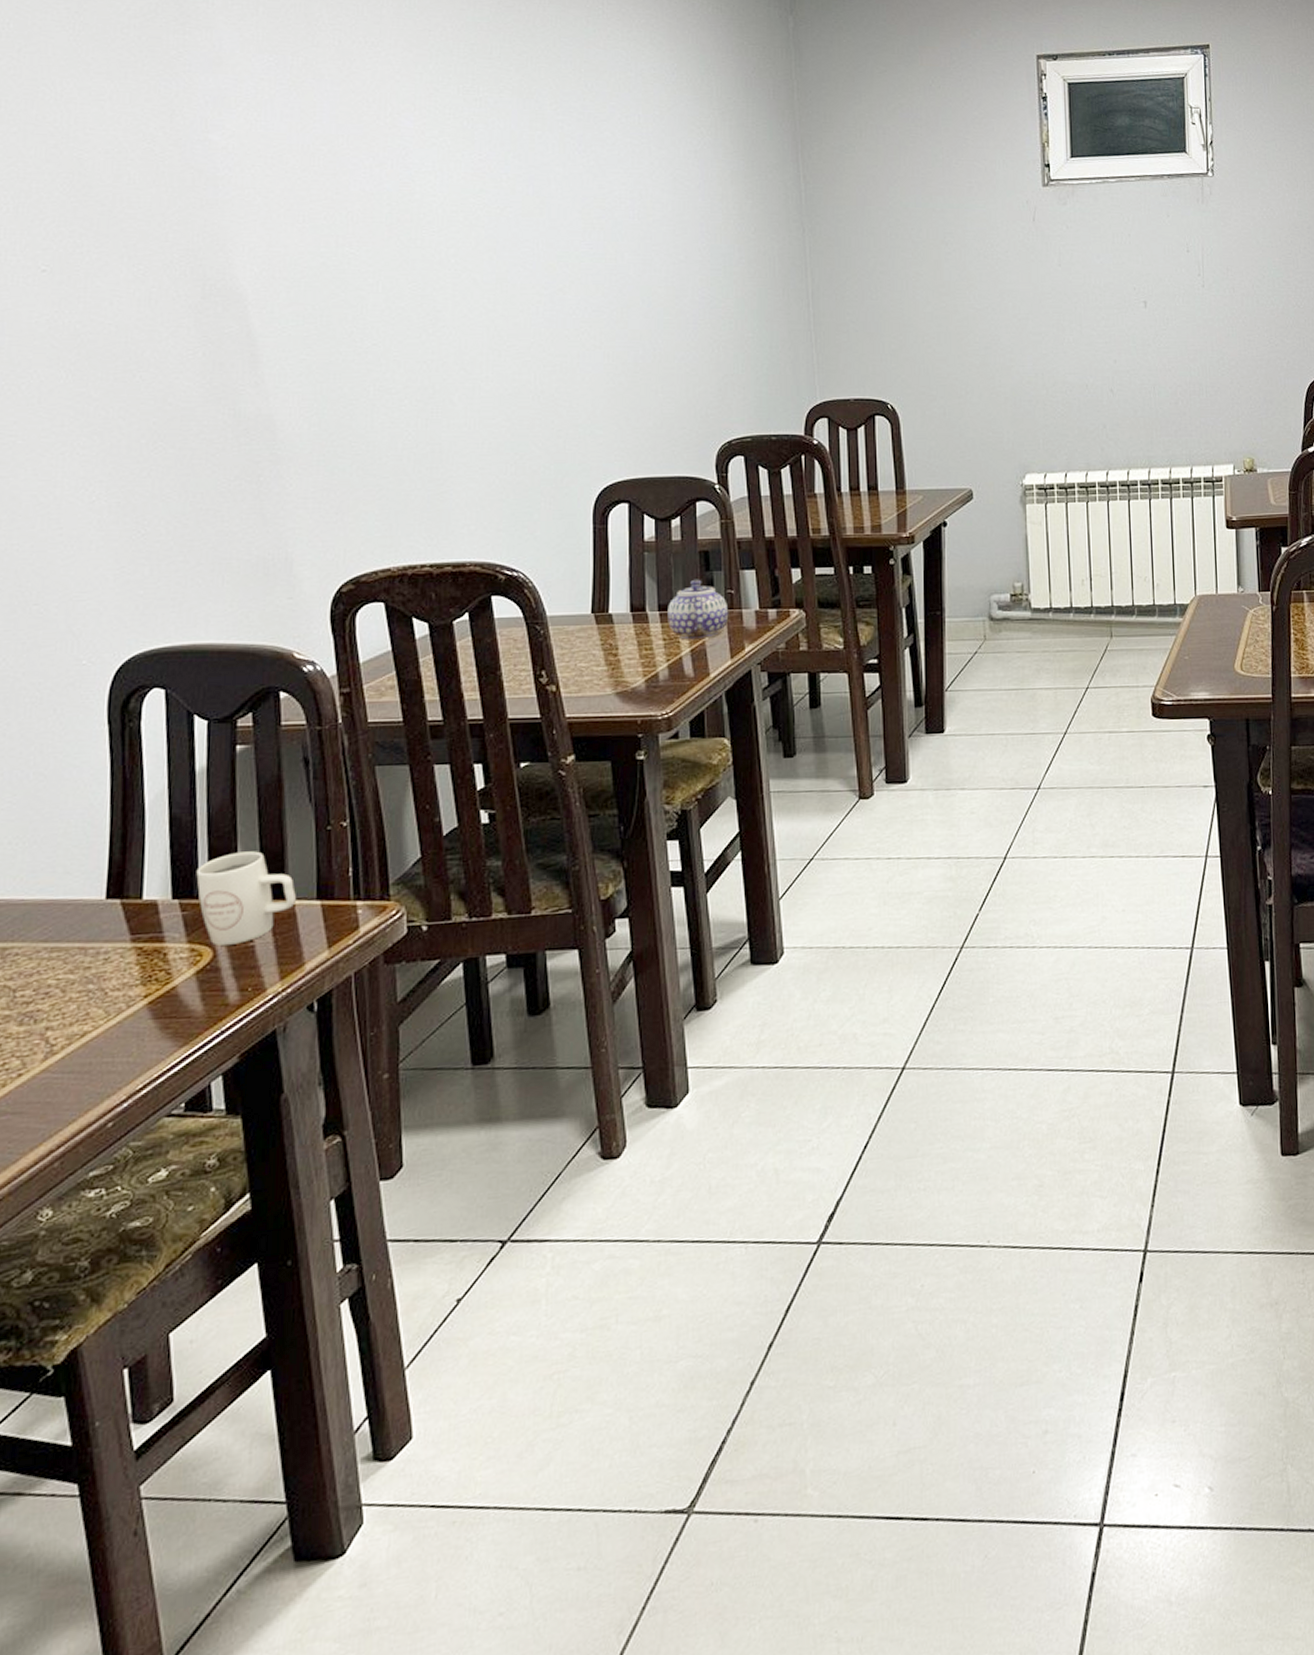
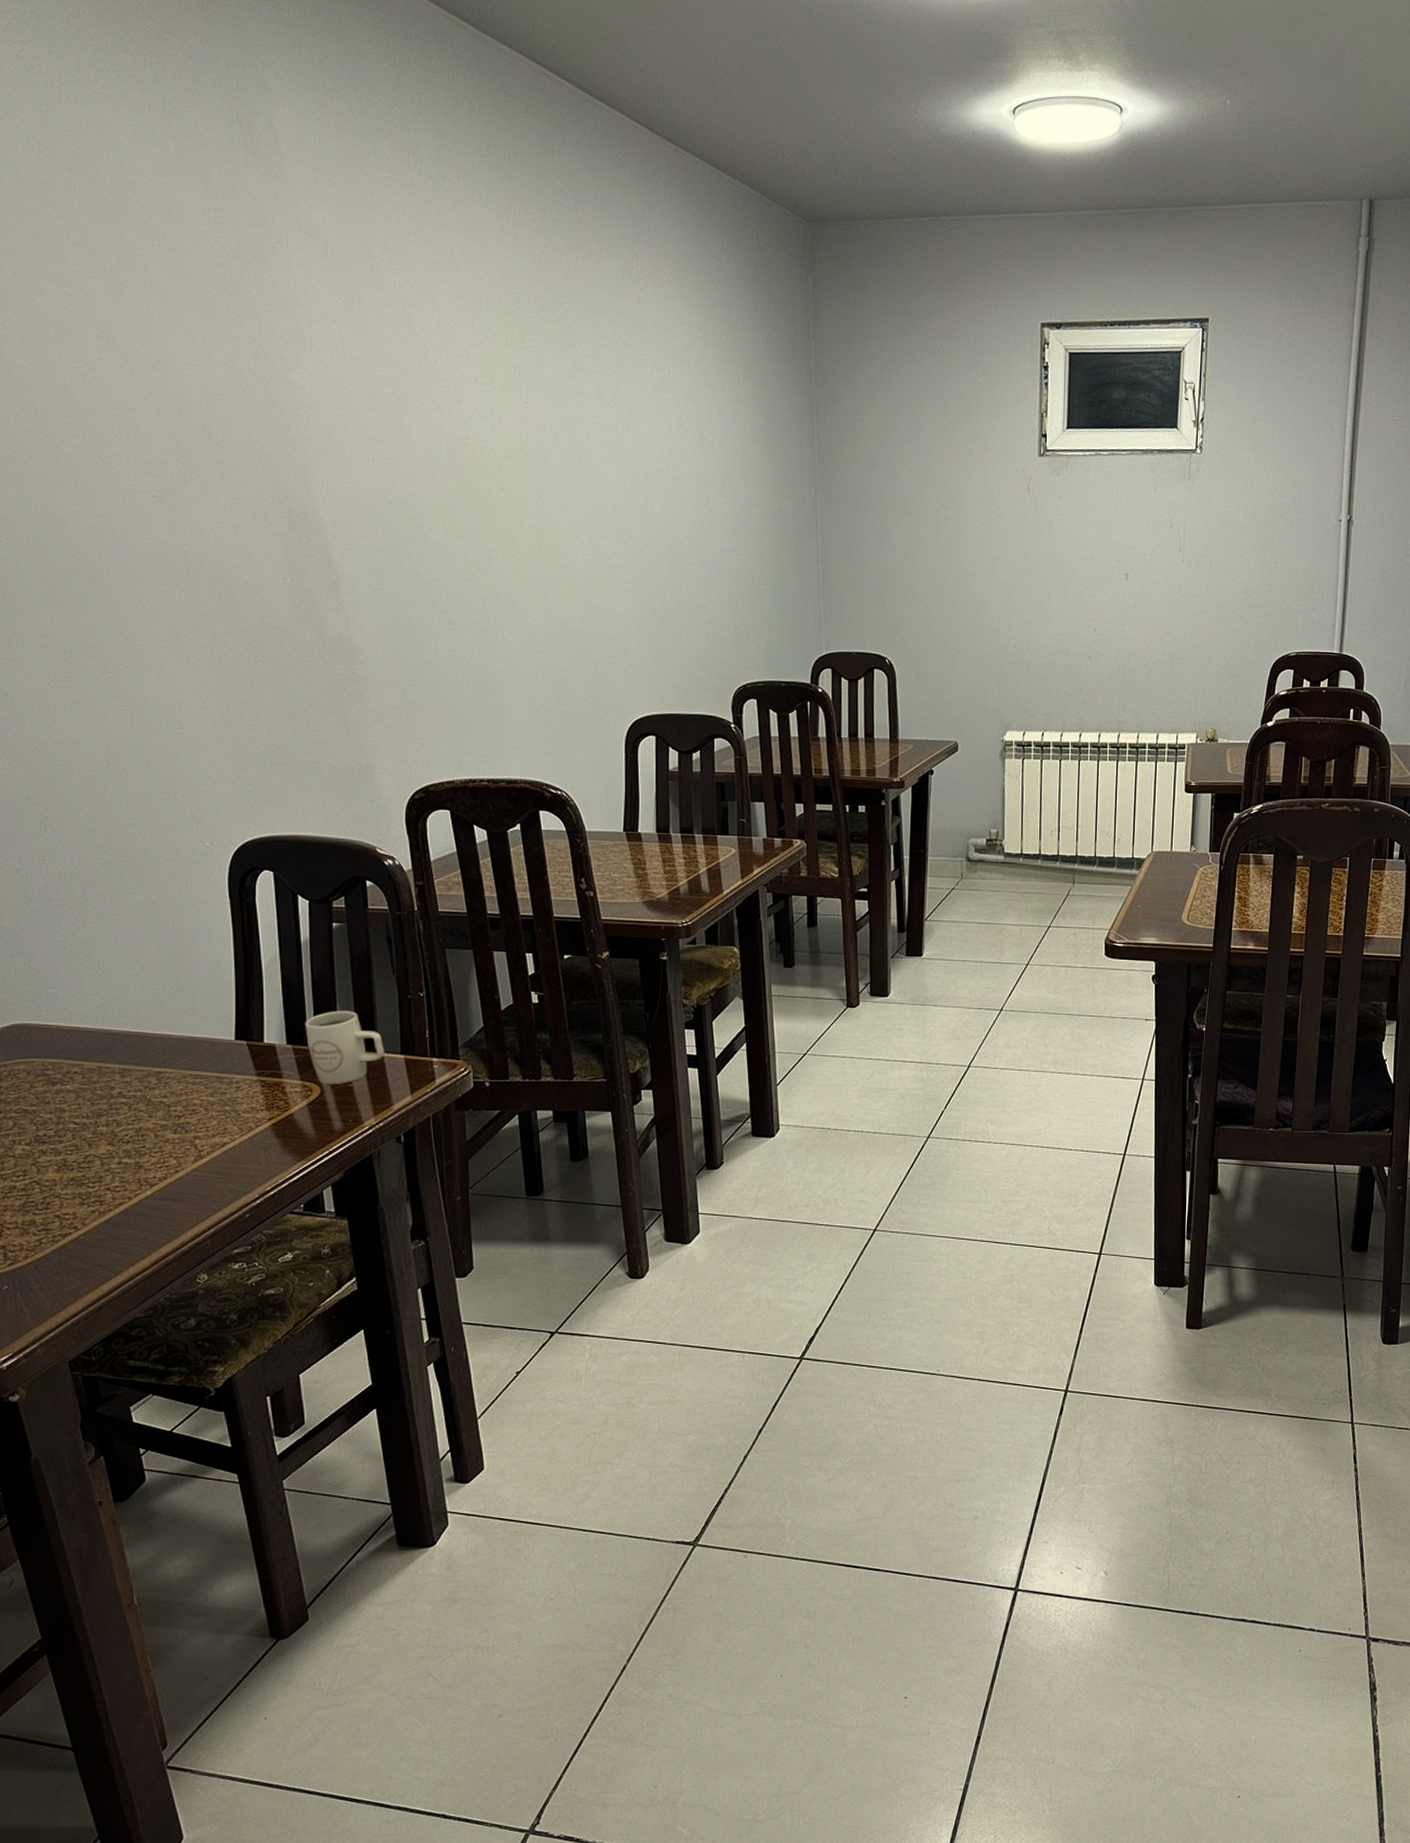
teapot: present [668,579,729,641] -> none [688,807,741,862]

